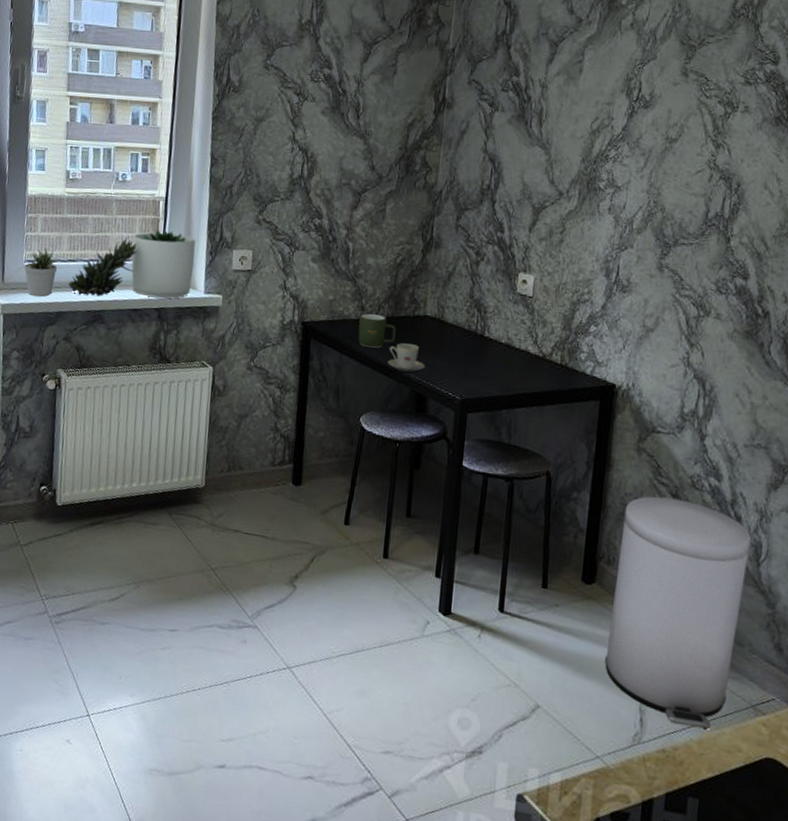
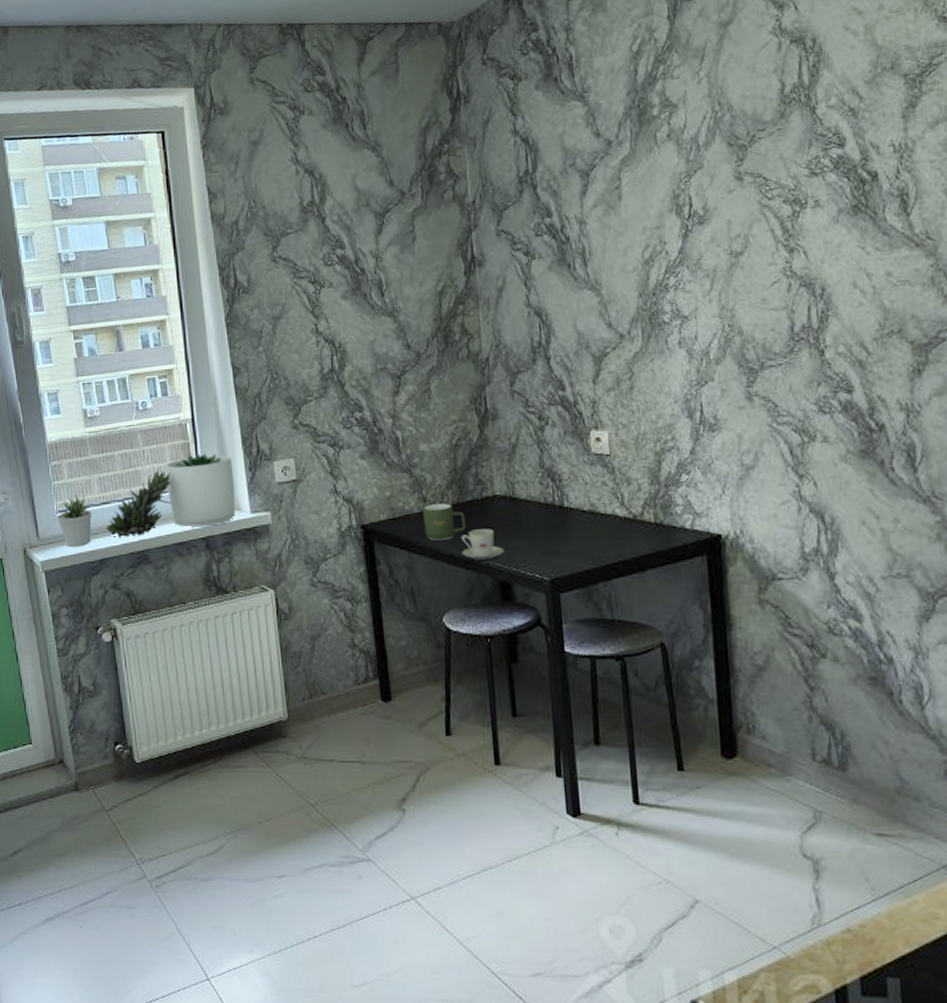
pedal bin: present [605,496,751,730] -> none [756,649,912,900]

